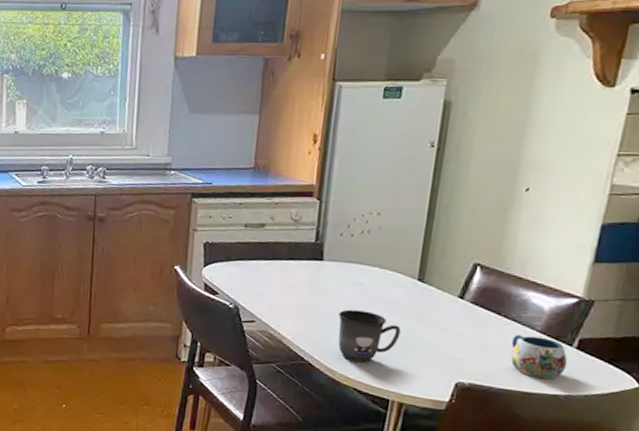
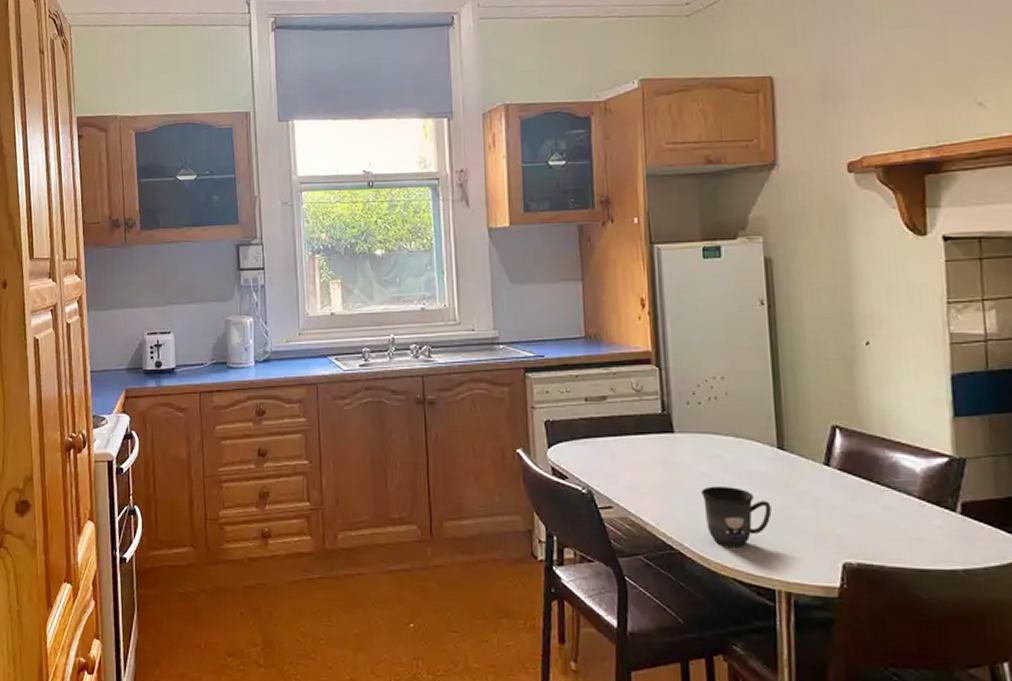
mug: present [510,335,568,379] -> none [892,503,957,551]

